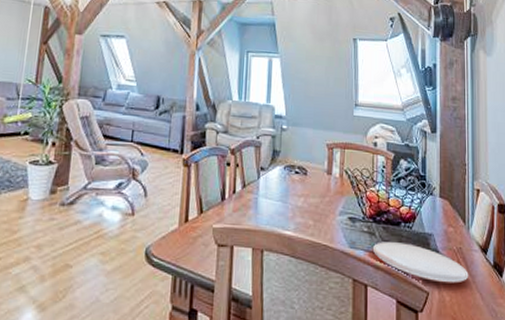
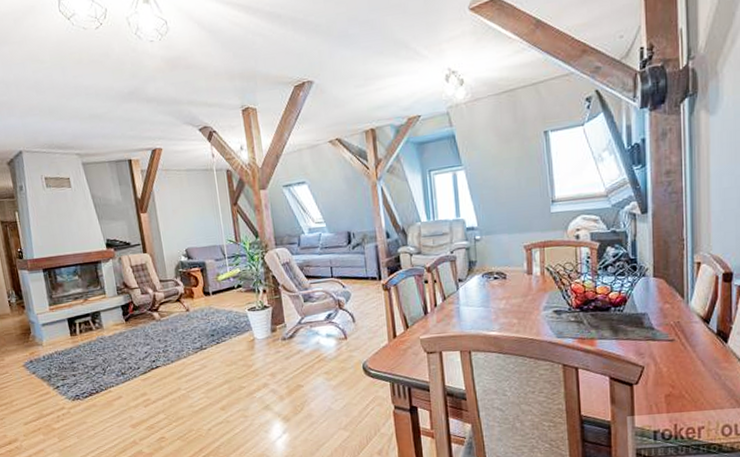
plate: present [372,242,469,284] -> none [581,325,688,357]

